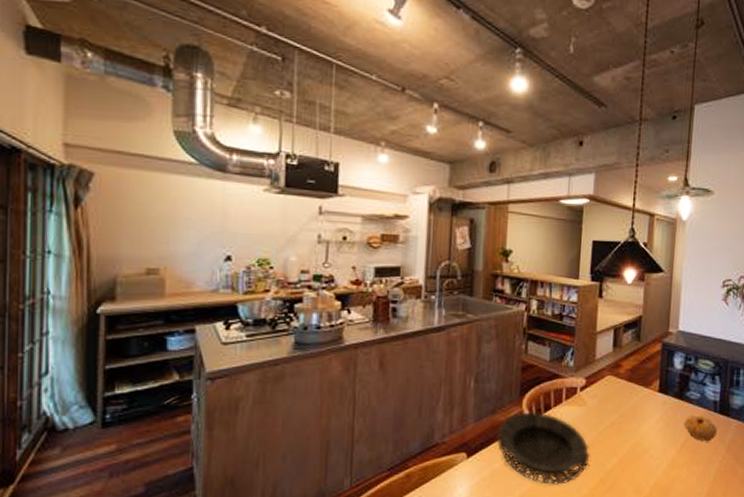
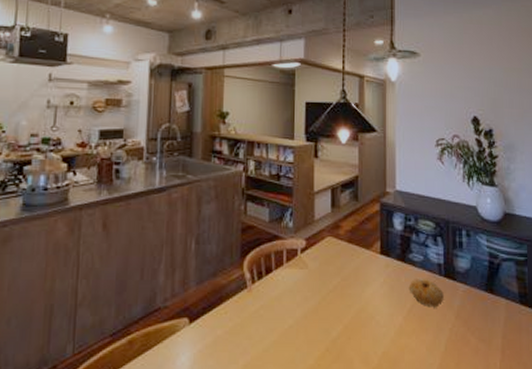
decorative bowl: present [496,412,590,485] -> none [218,275,314,354]

